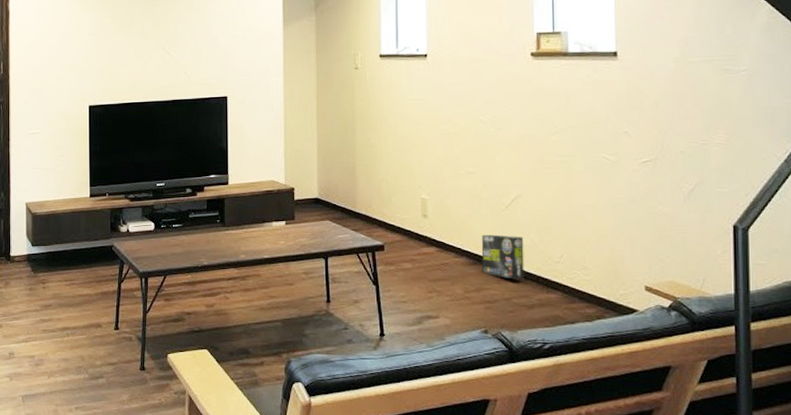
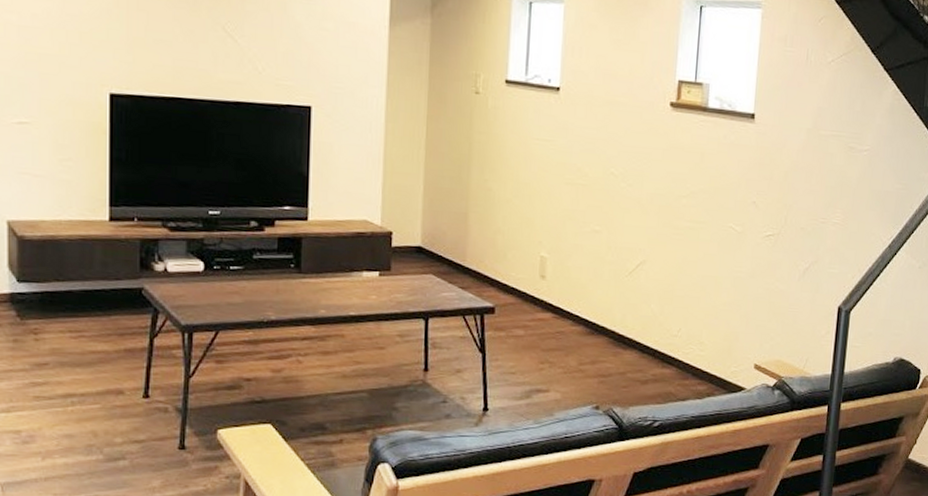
box: present [481,234,525,280] -> none [598,301,644,353]

